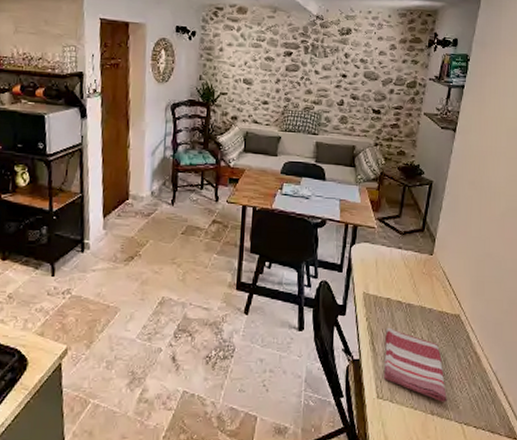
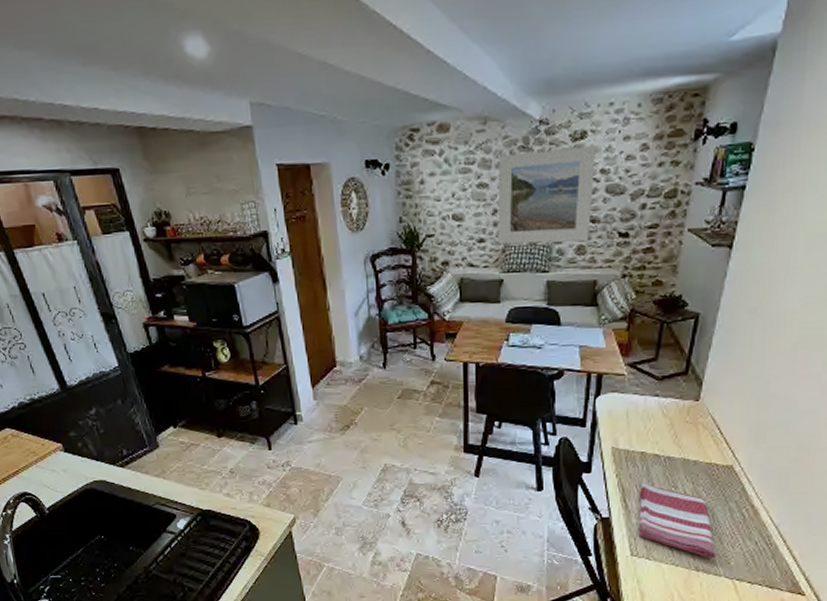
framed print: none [279,37,357,114] -> present [497,146,595,245]

